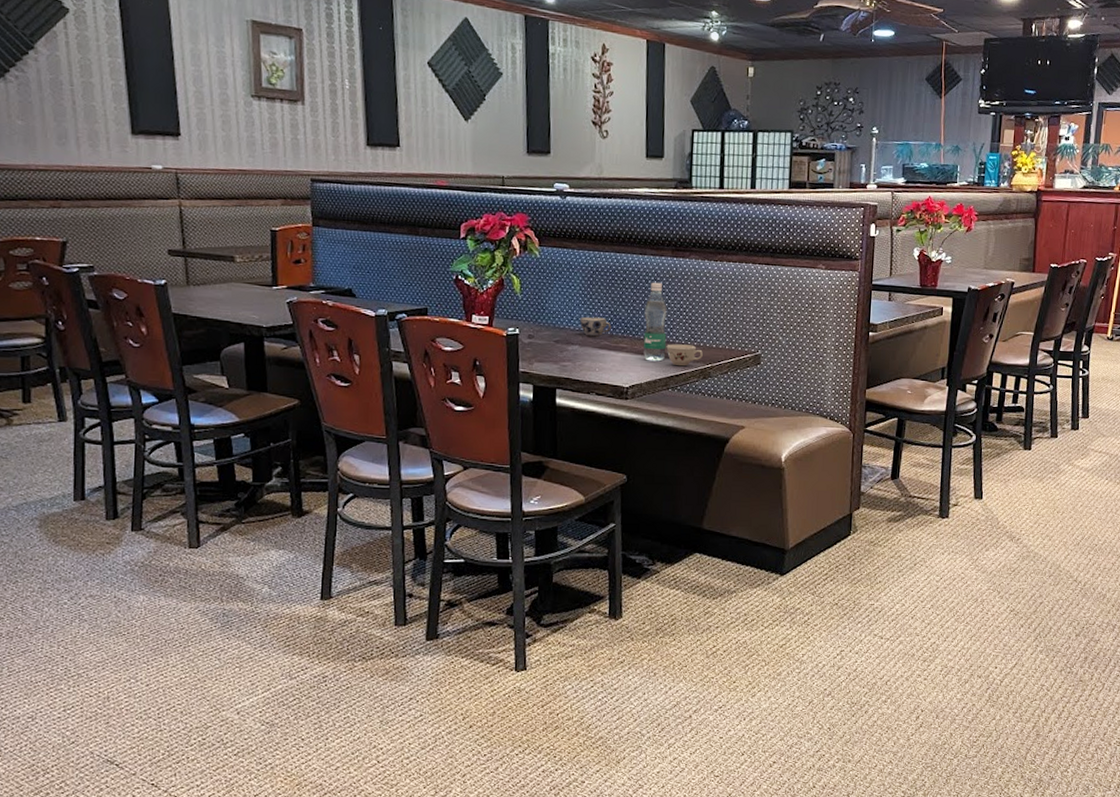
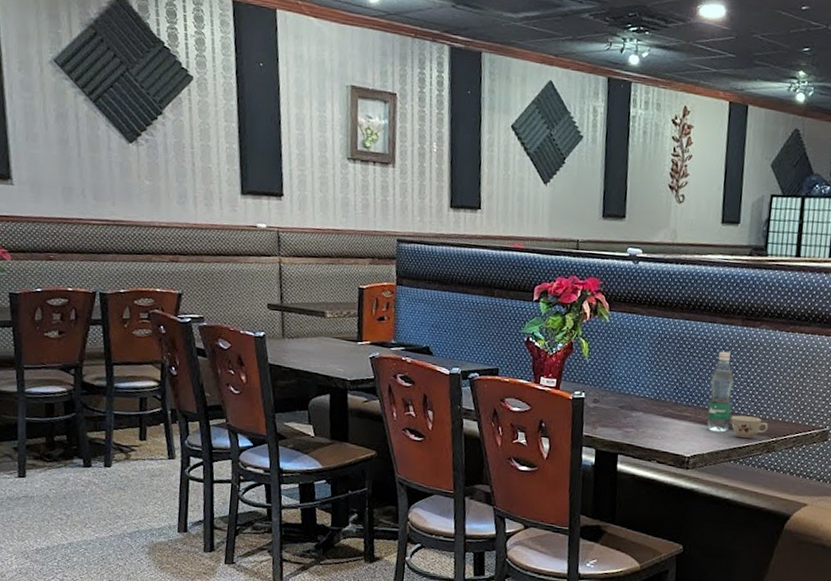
teacup: present [580,316,611,338] -> none [645,383,677,406]

